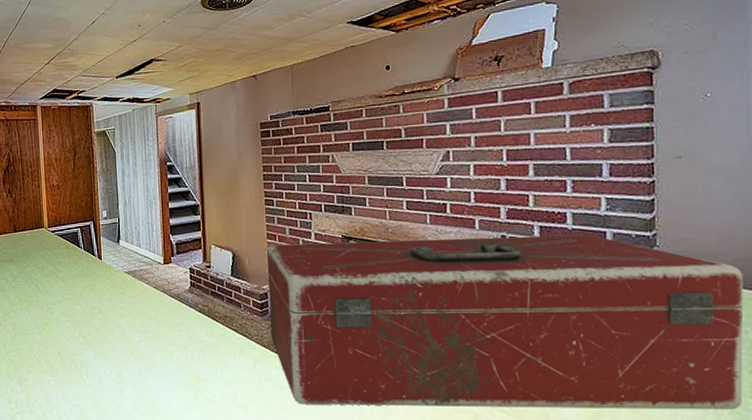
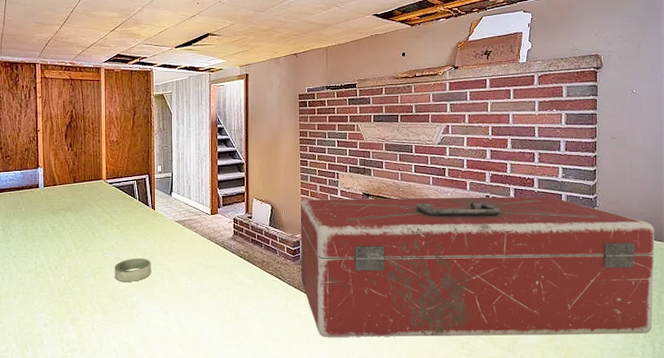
adhesive tape: none [61,312,101,340] -> present [114,257,152,283]

